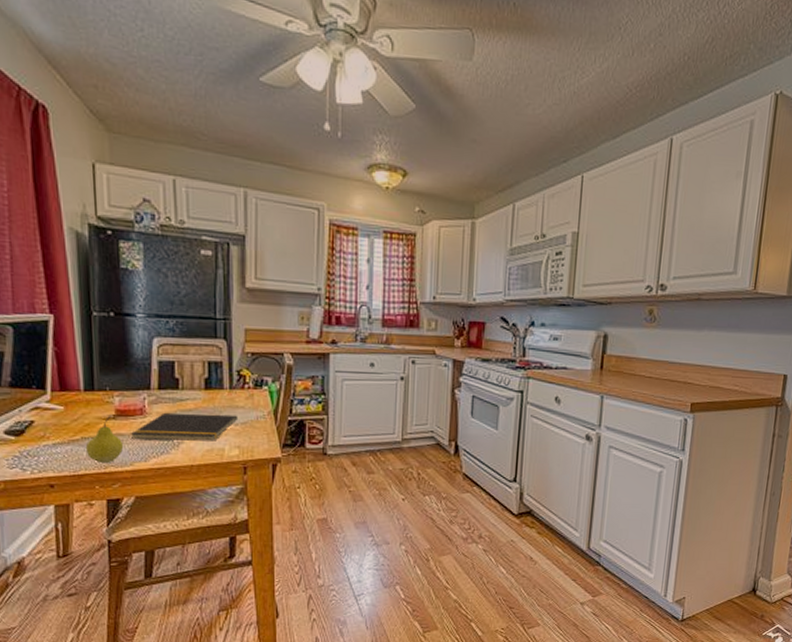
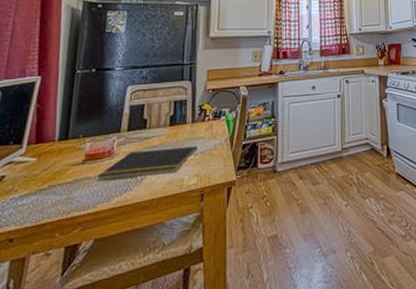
fruit: present [85,414,124,464] -> none [51,160,89,210]

